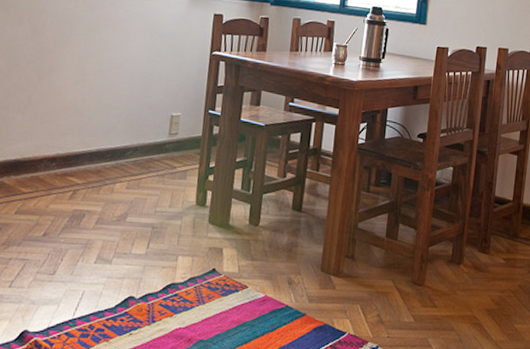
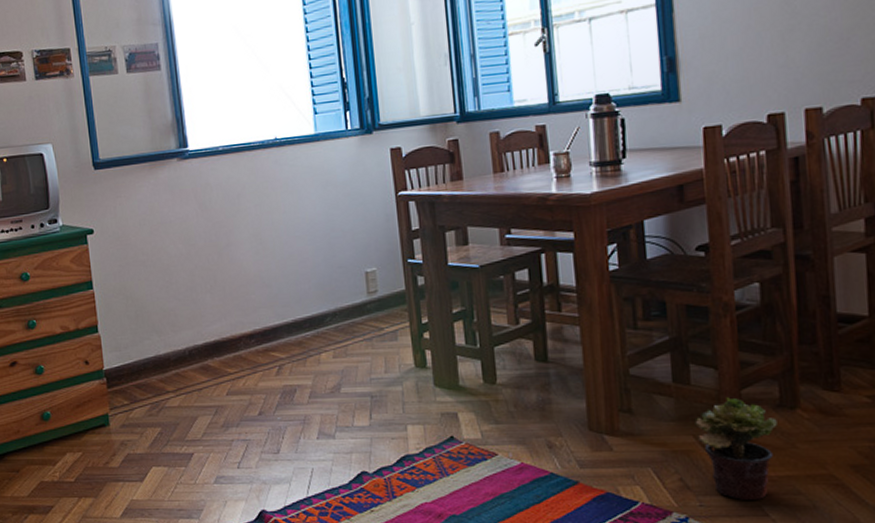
potted plant: none [395,252,448,333] -> present [694,397,778,500]

